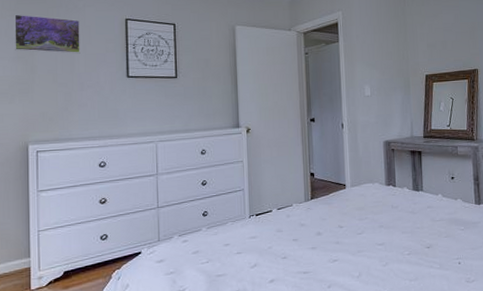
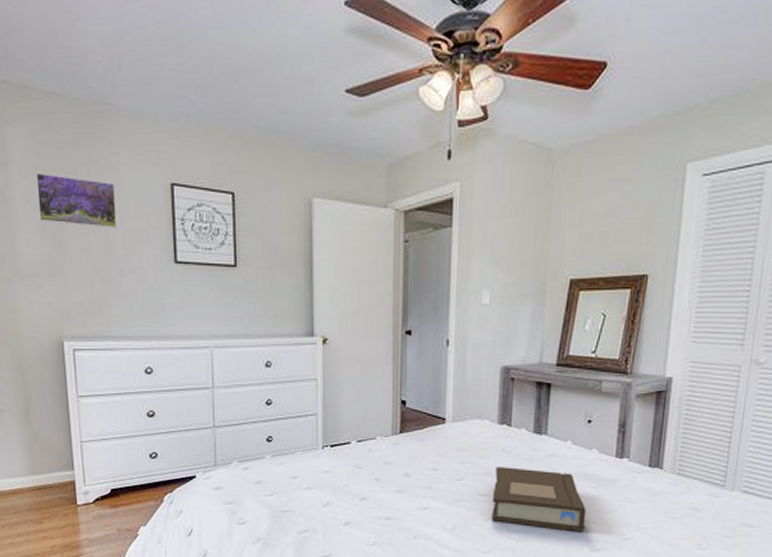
book: none [387,219,460,268] -> present [492,467,586,533]

